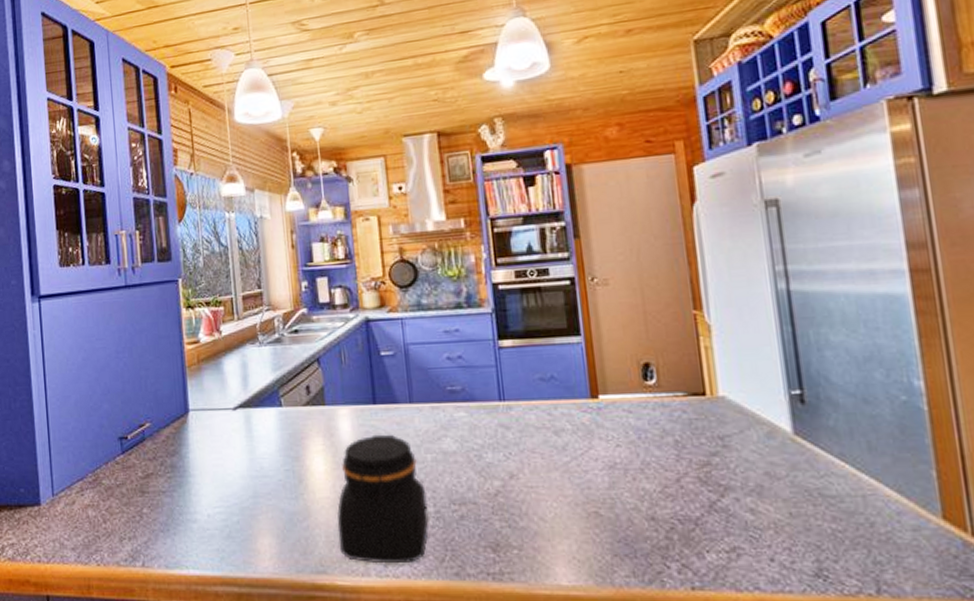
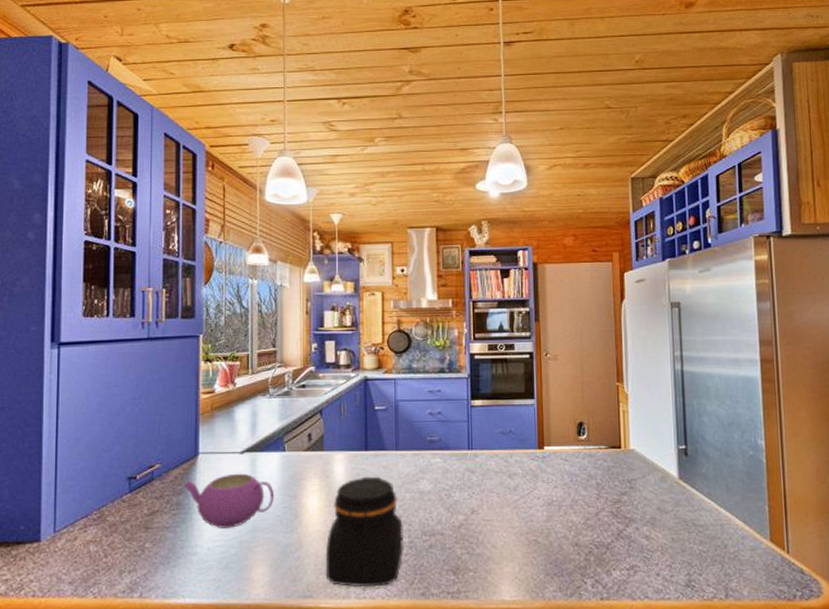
teapot: none [176,431,274,493] -> present [184,473,274,528]

